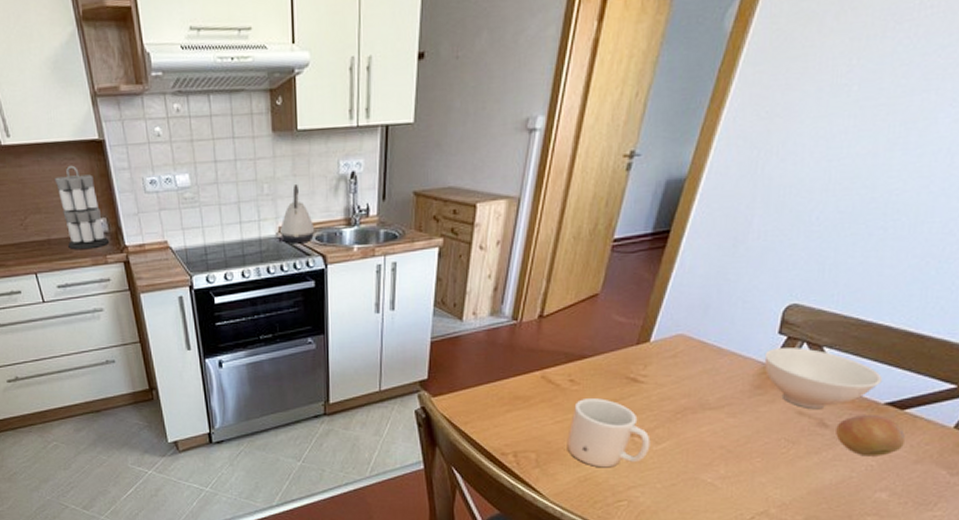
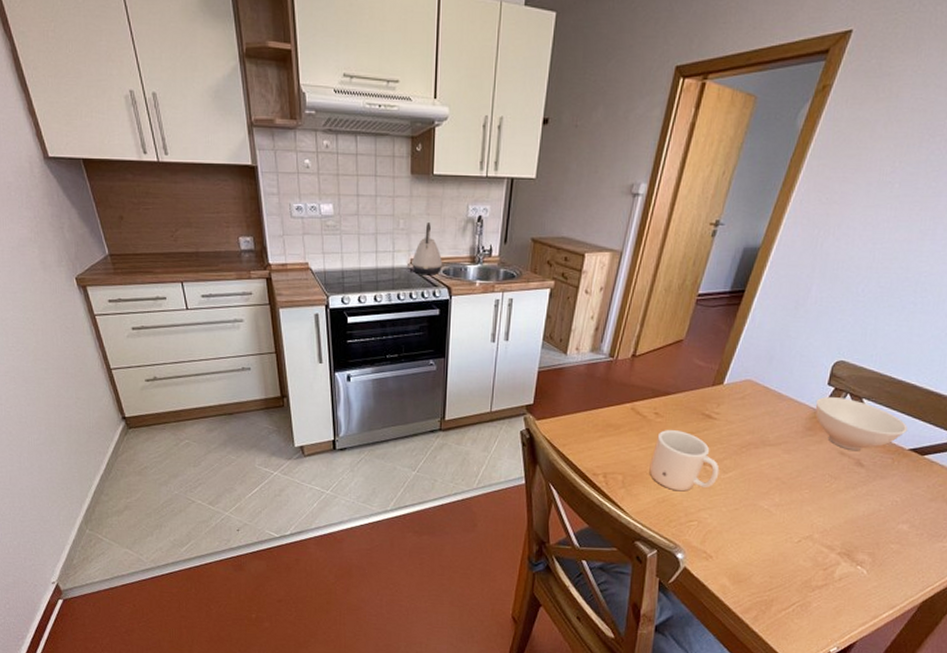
spice rack: present [54,165,109,250] -> none [207,186,253,264]
fruit: present [836,415,905,457] -> none [869,458,923,494]

